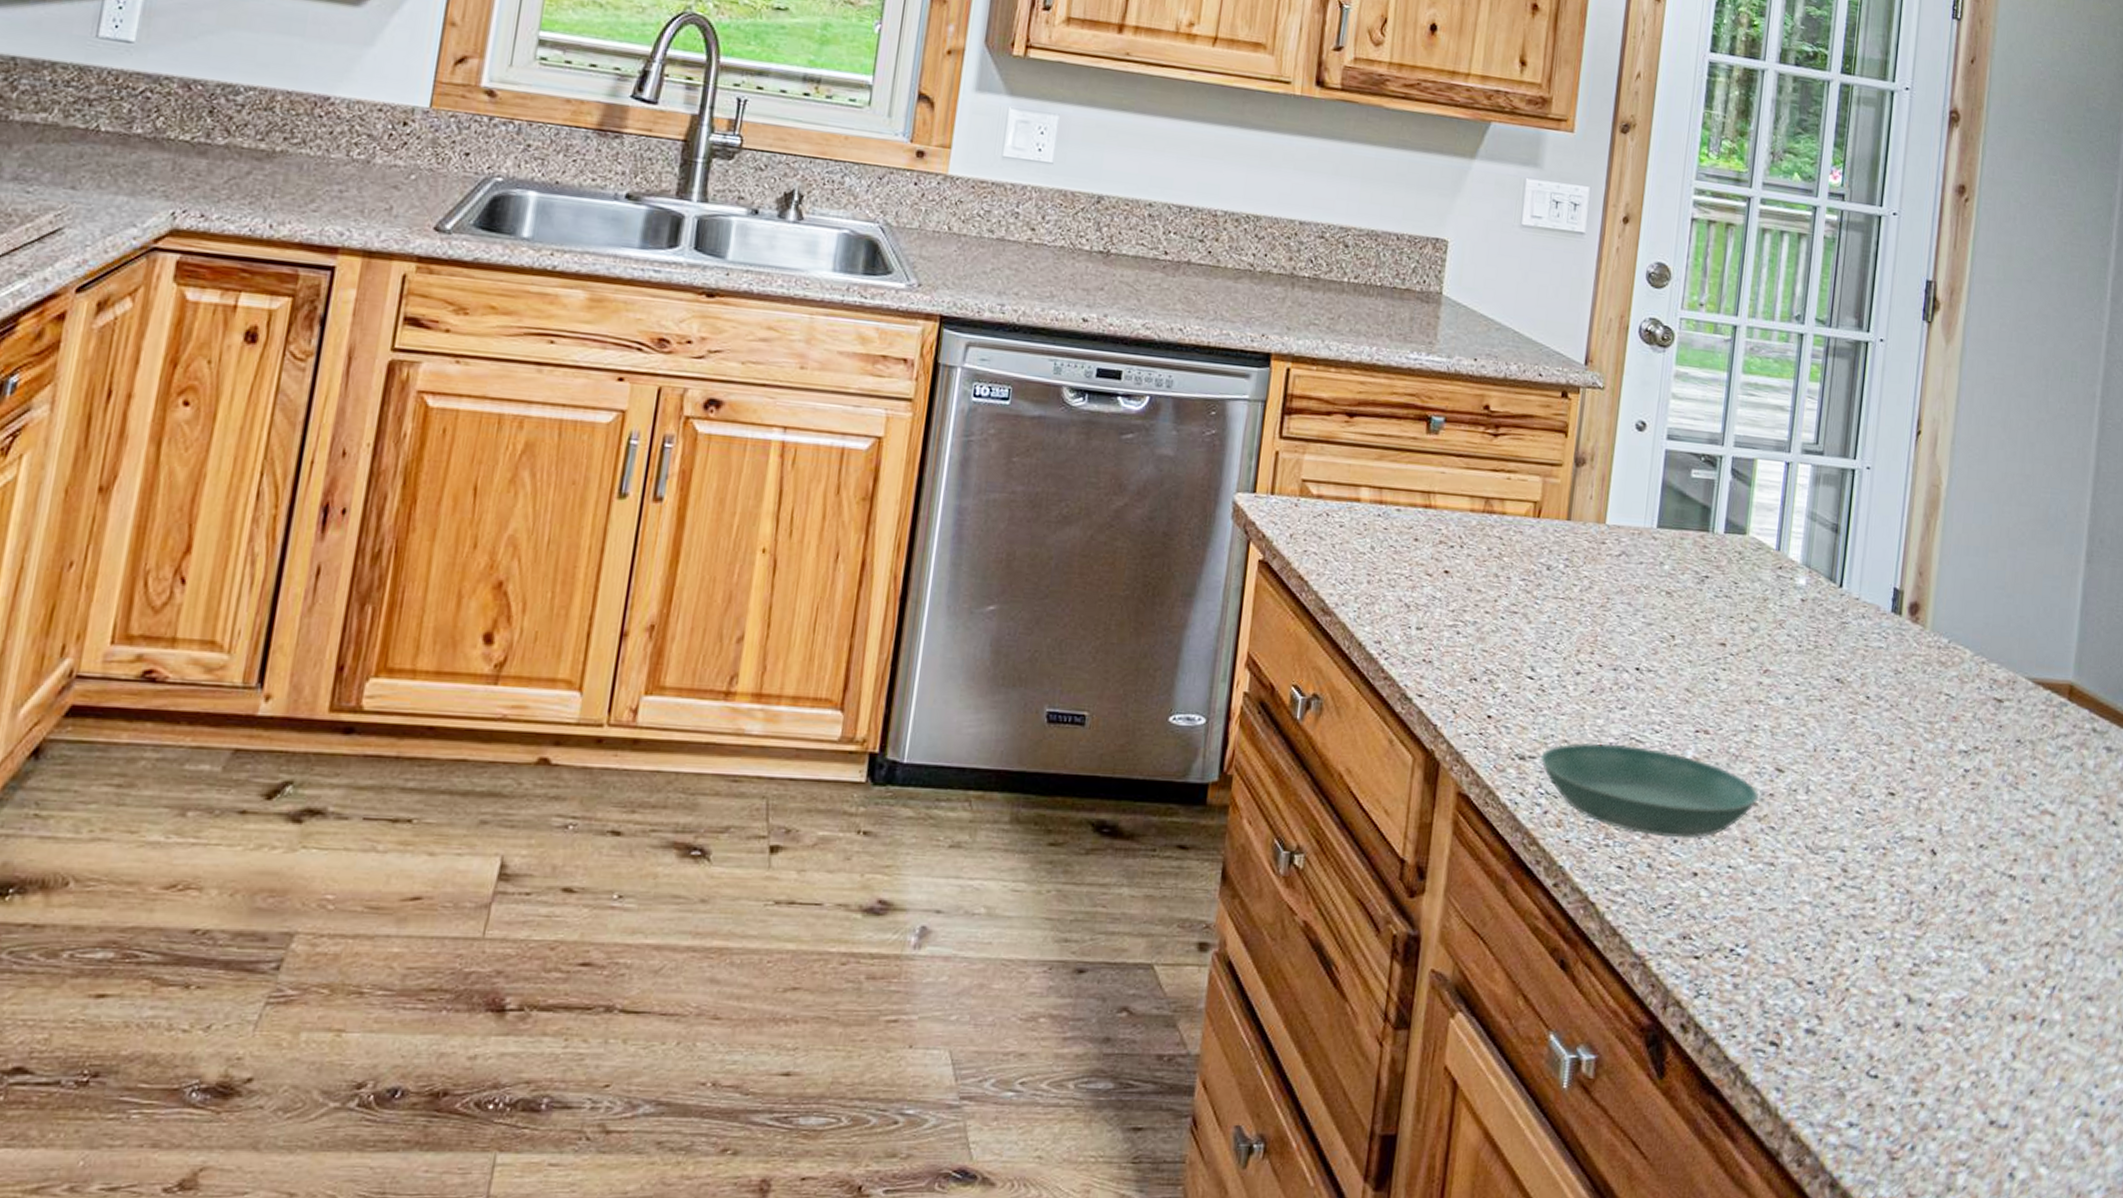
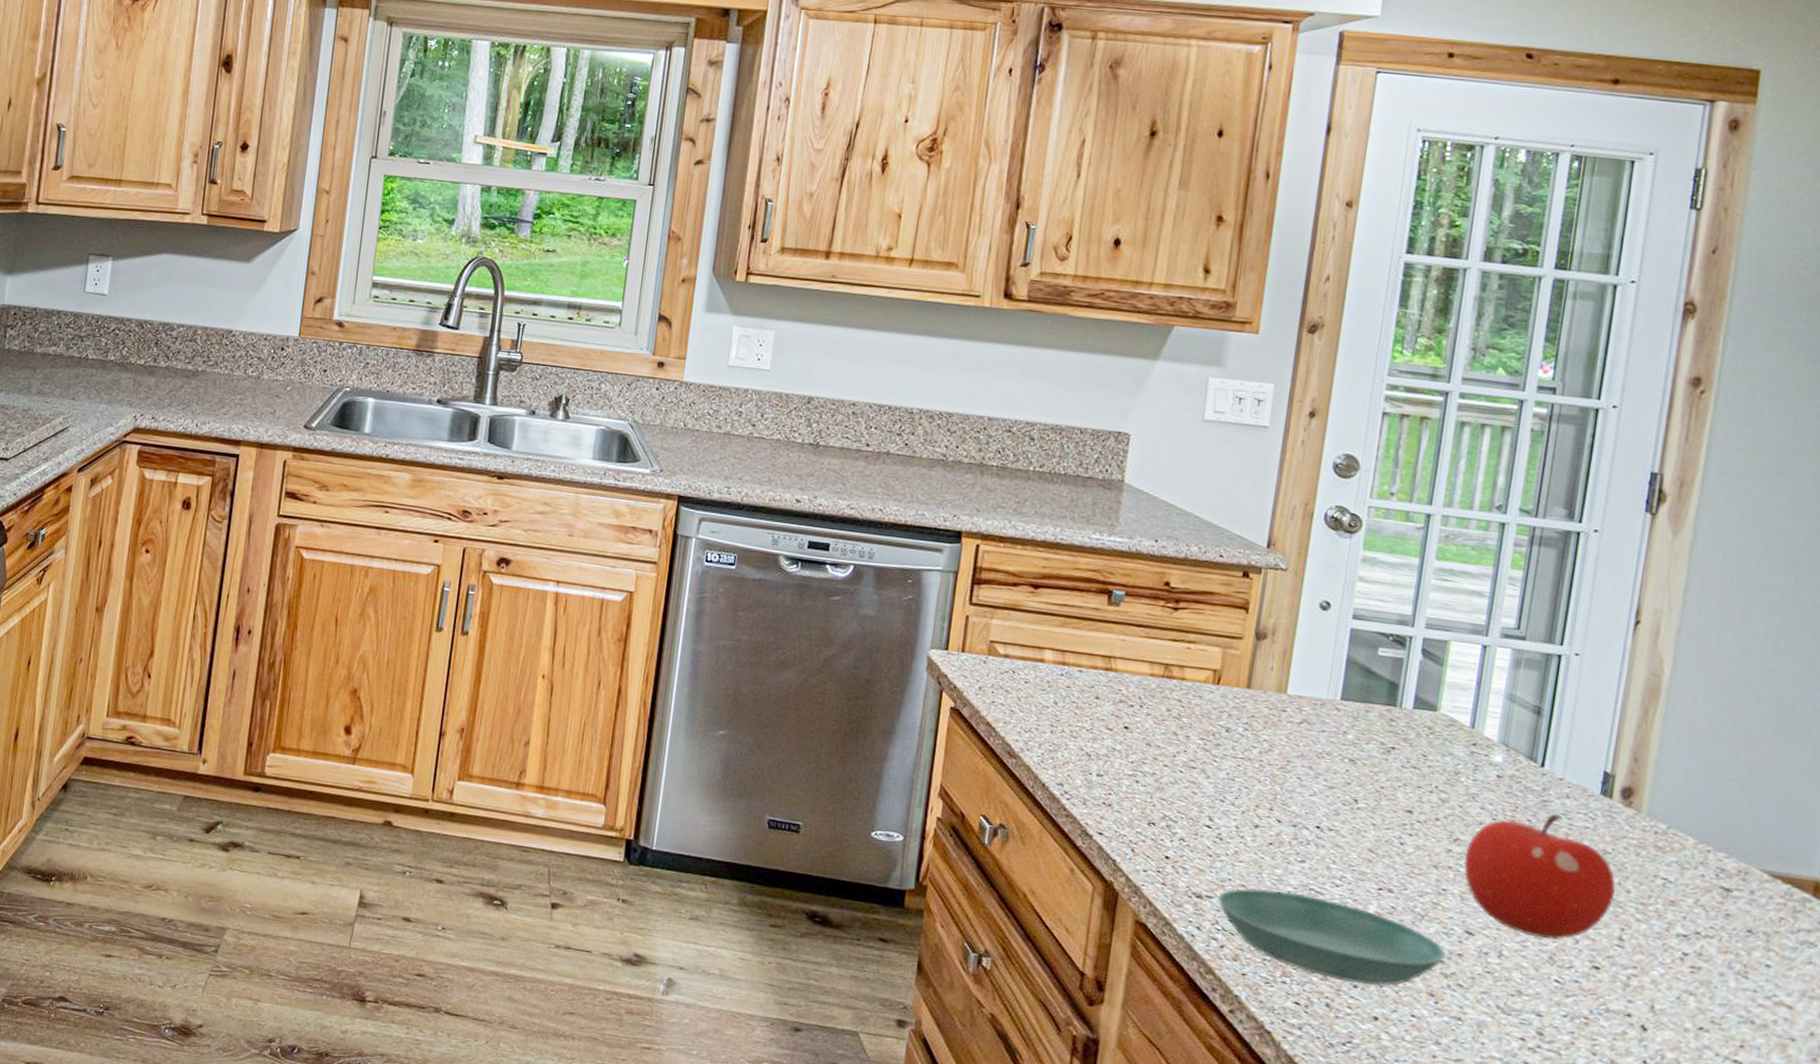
fruit: none [1773,636,1907,769] -> present [1464,814,1616,940]

